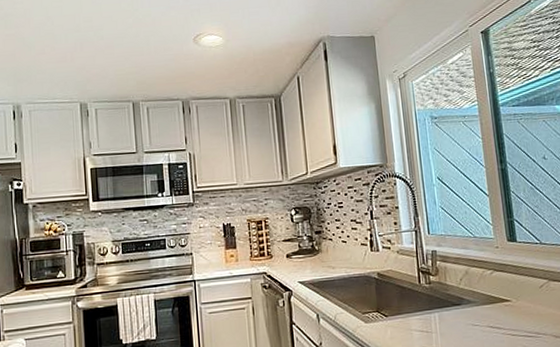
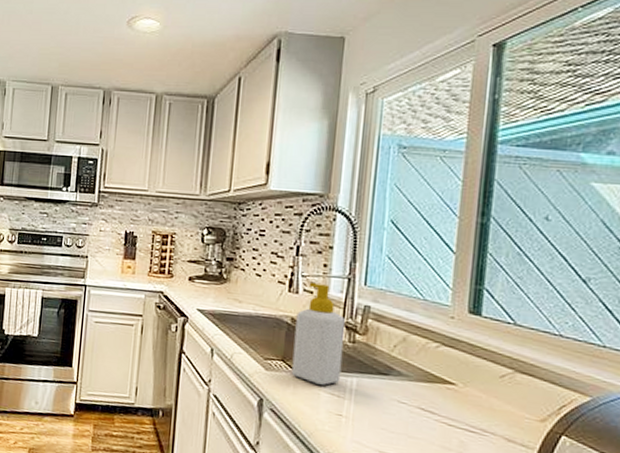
soap bottle: none [381,239,426,326] -> present [291,283,346,385]

